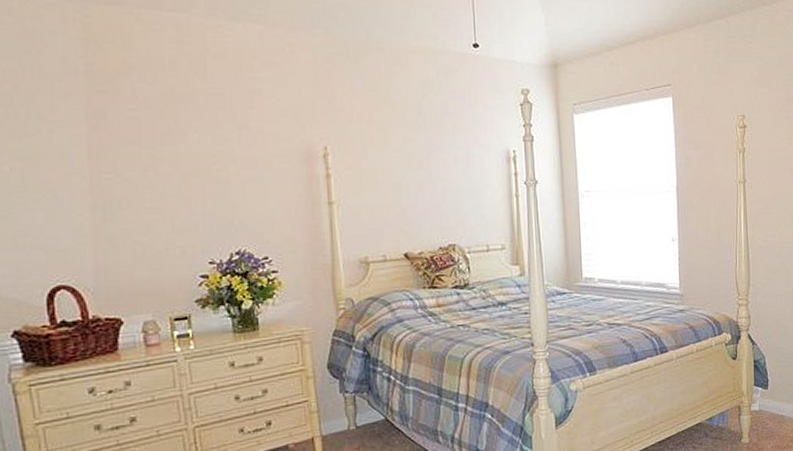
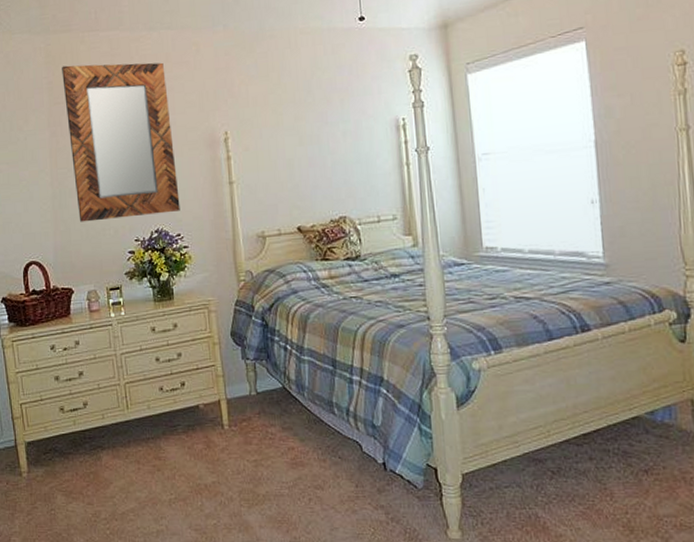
home mirror: none [107,46,268,239] -> present [62,62,180,222]

